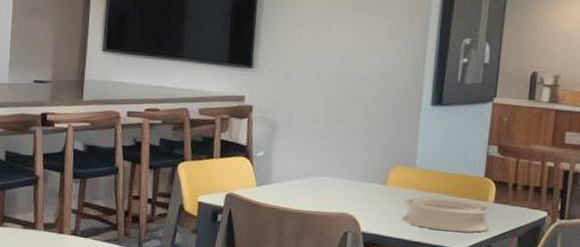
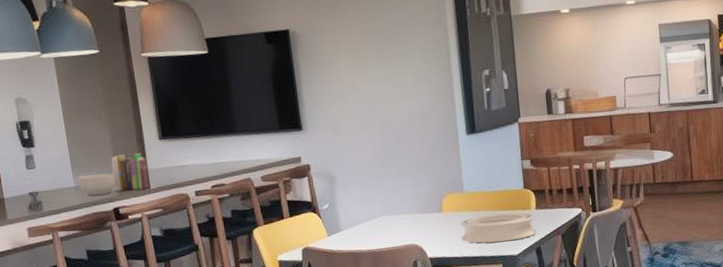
bowl: none [12,73,52,98] -> present [76,173,116,197]
books: none [47,59,85,101] -> present [111,153,150,192]

